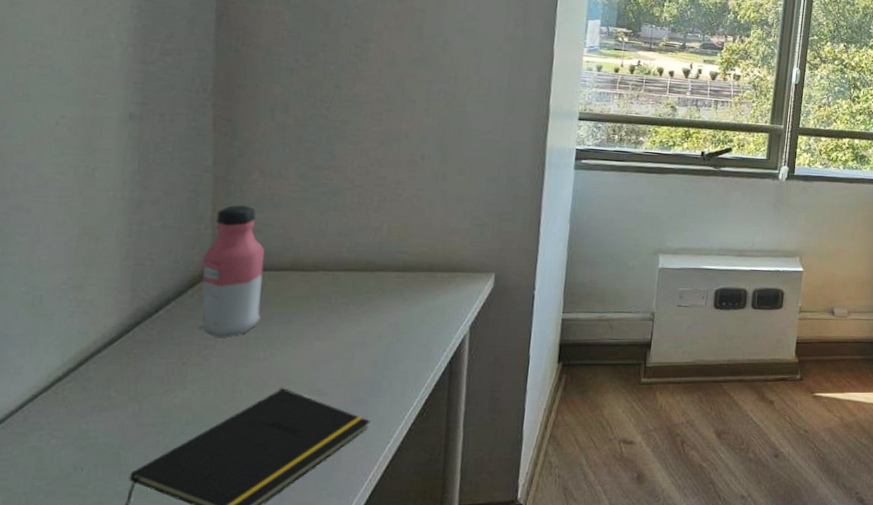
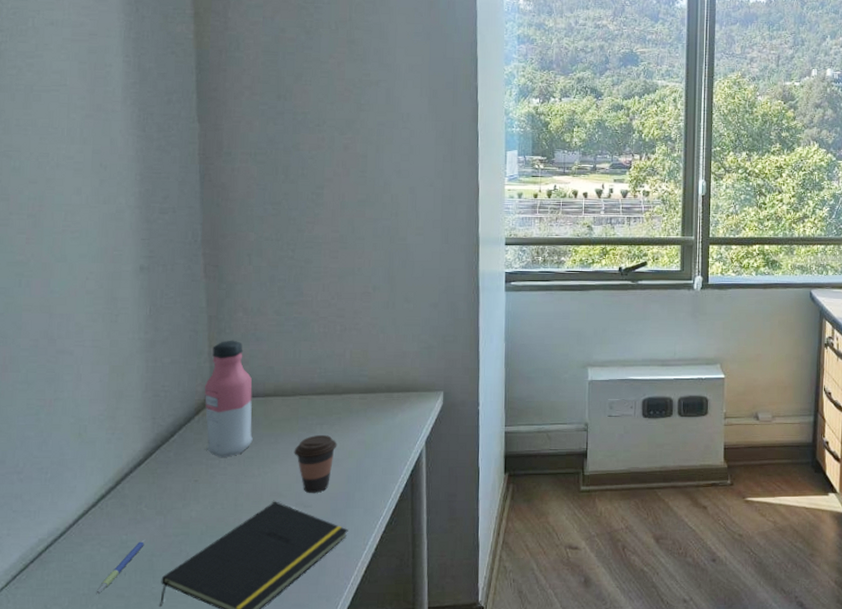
pen: none [41,429,114,493] -> present [96,539,147,595]
coffee cup: none [310,315,365,380] -> present [294,434,337,493]

